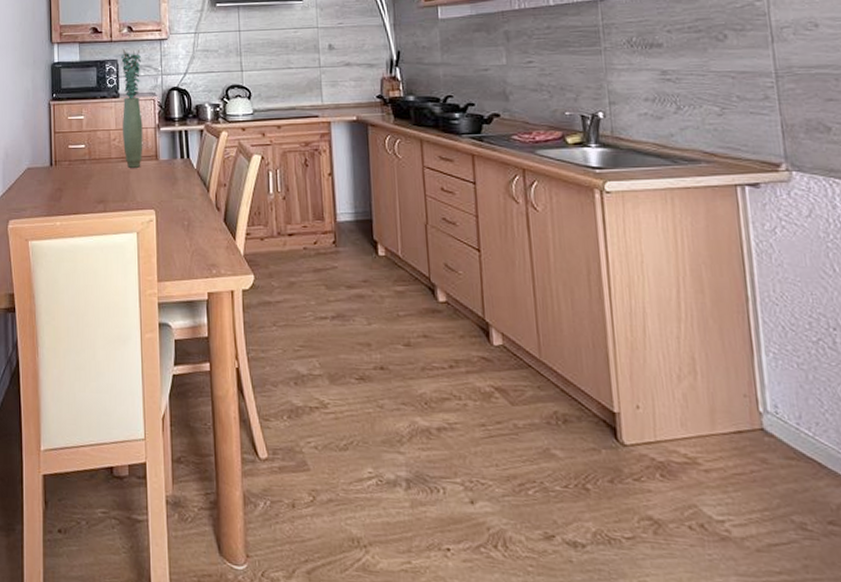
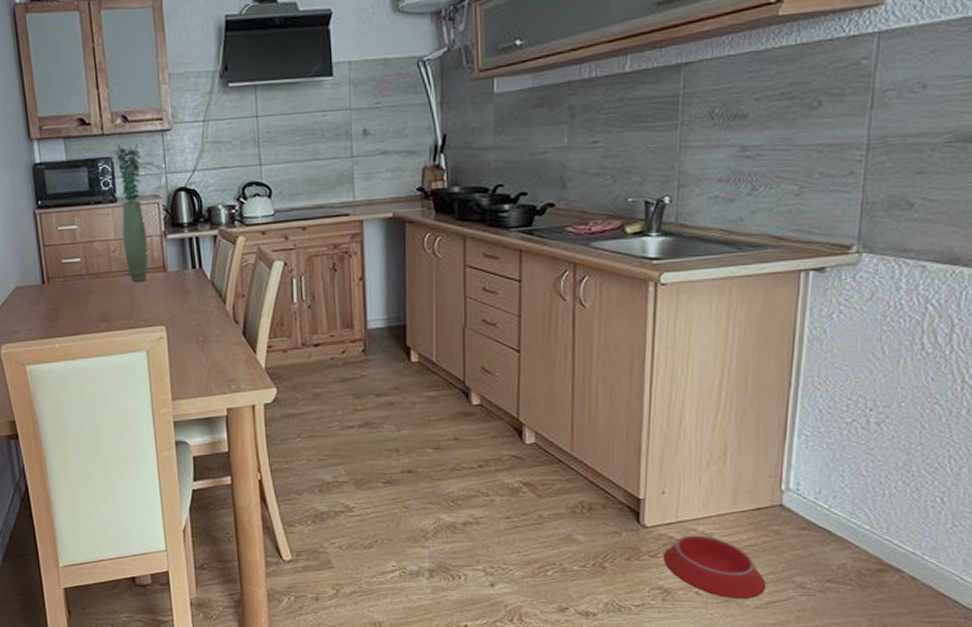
pet bowl: none [648,457,764,538] -> present [664,535,767,598]

